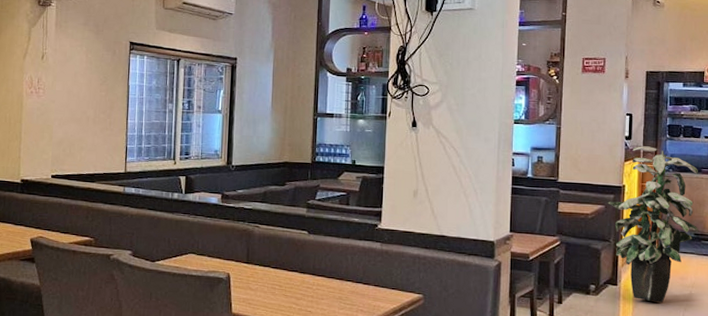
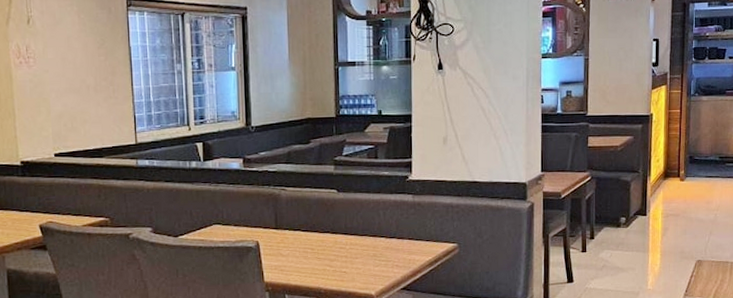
indoor plant: present [608,146,699,303] -> none [636,71,724,229]

